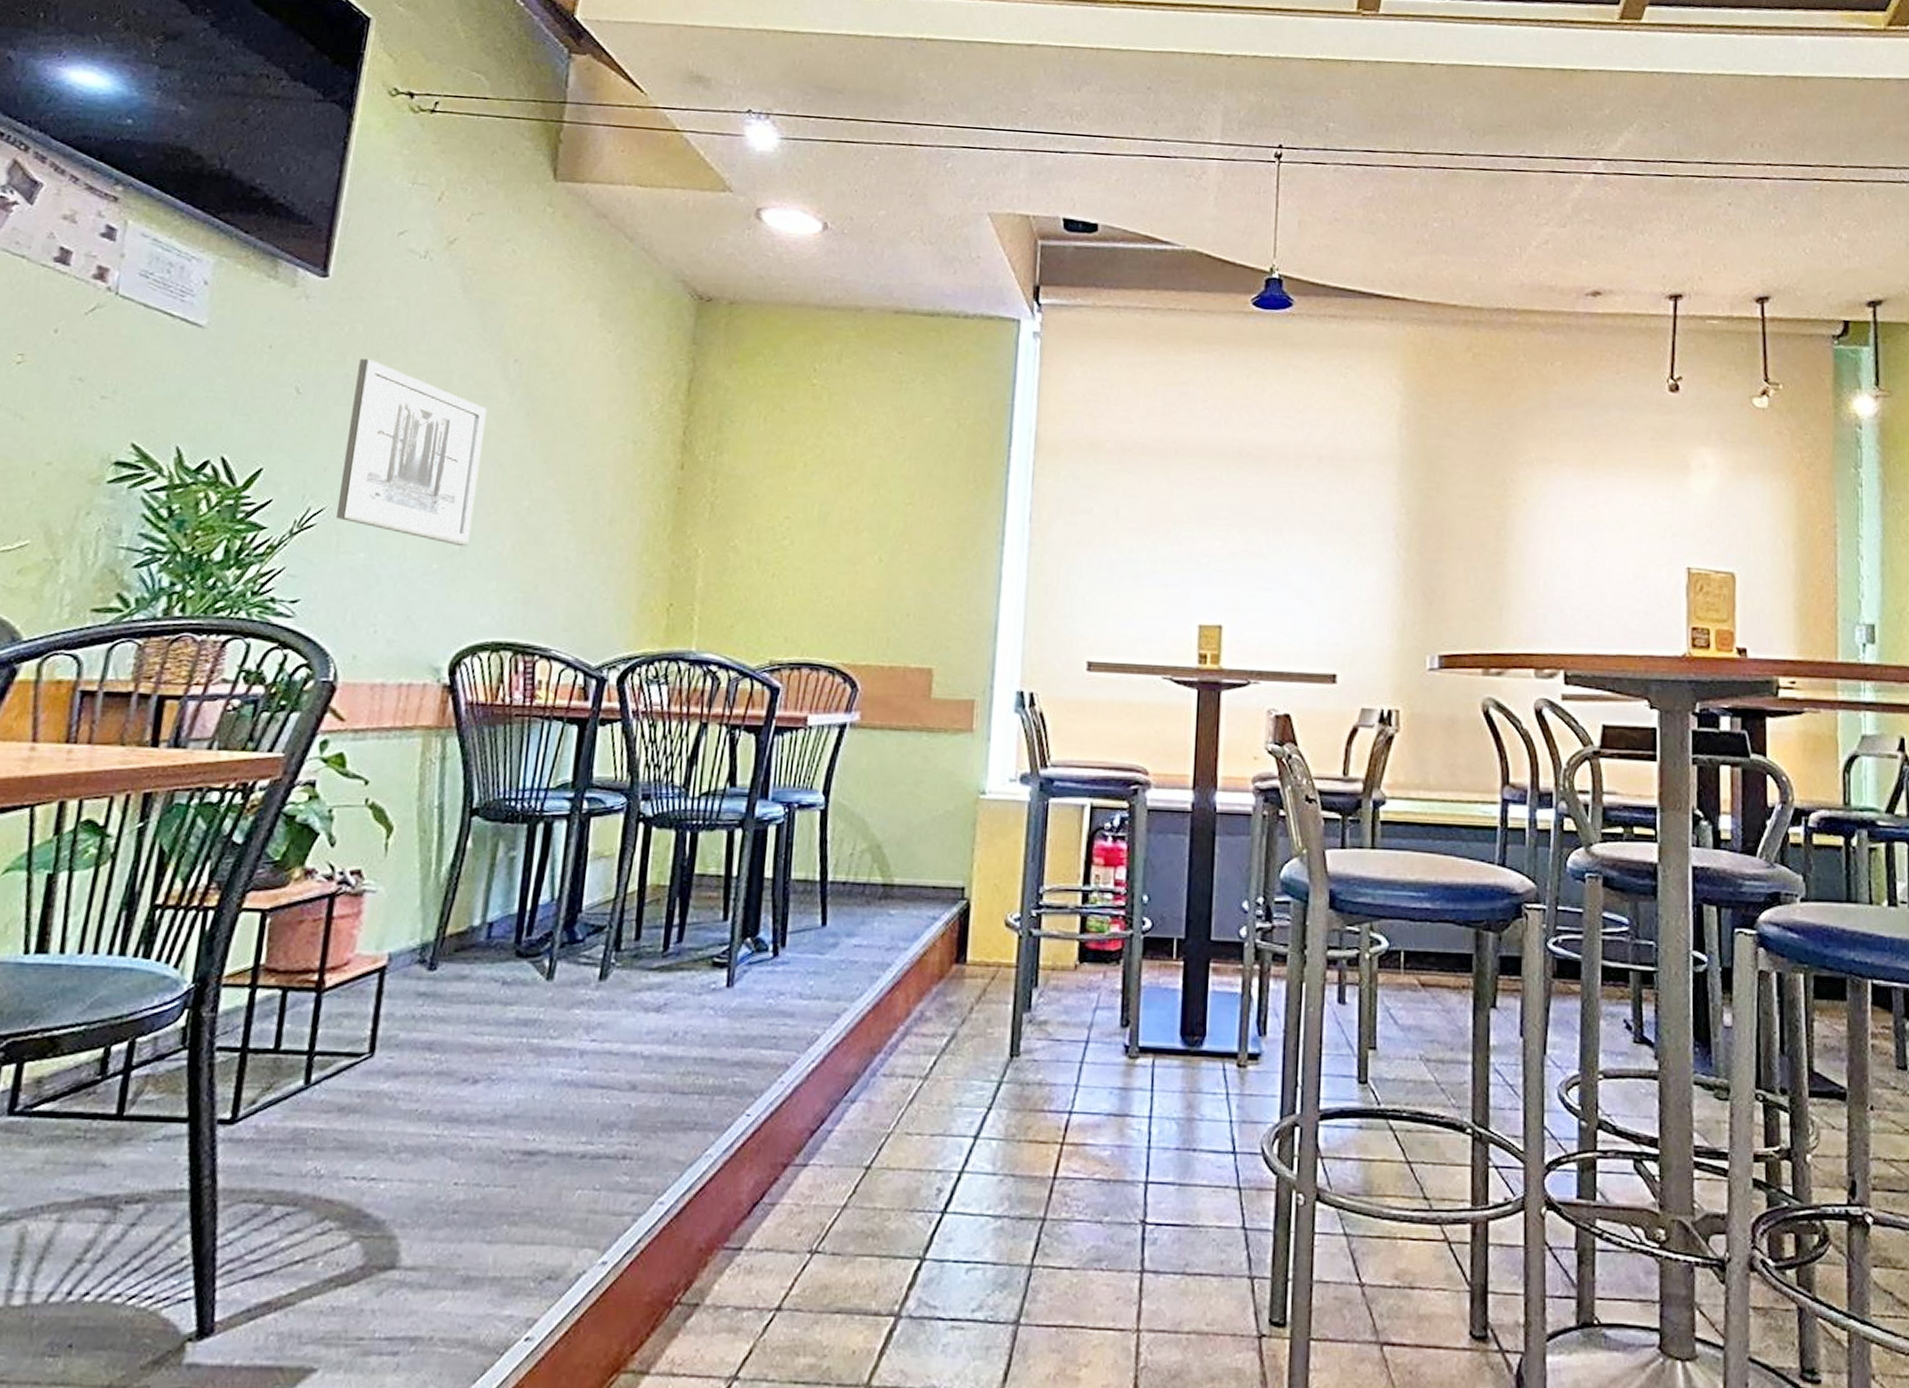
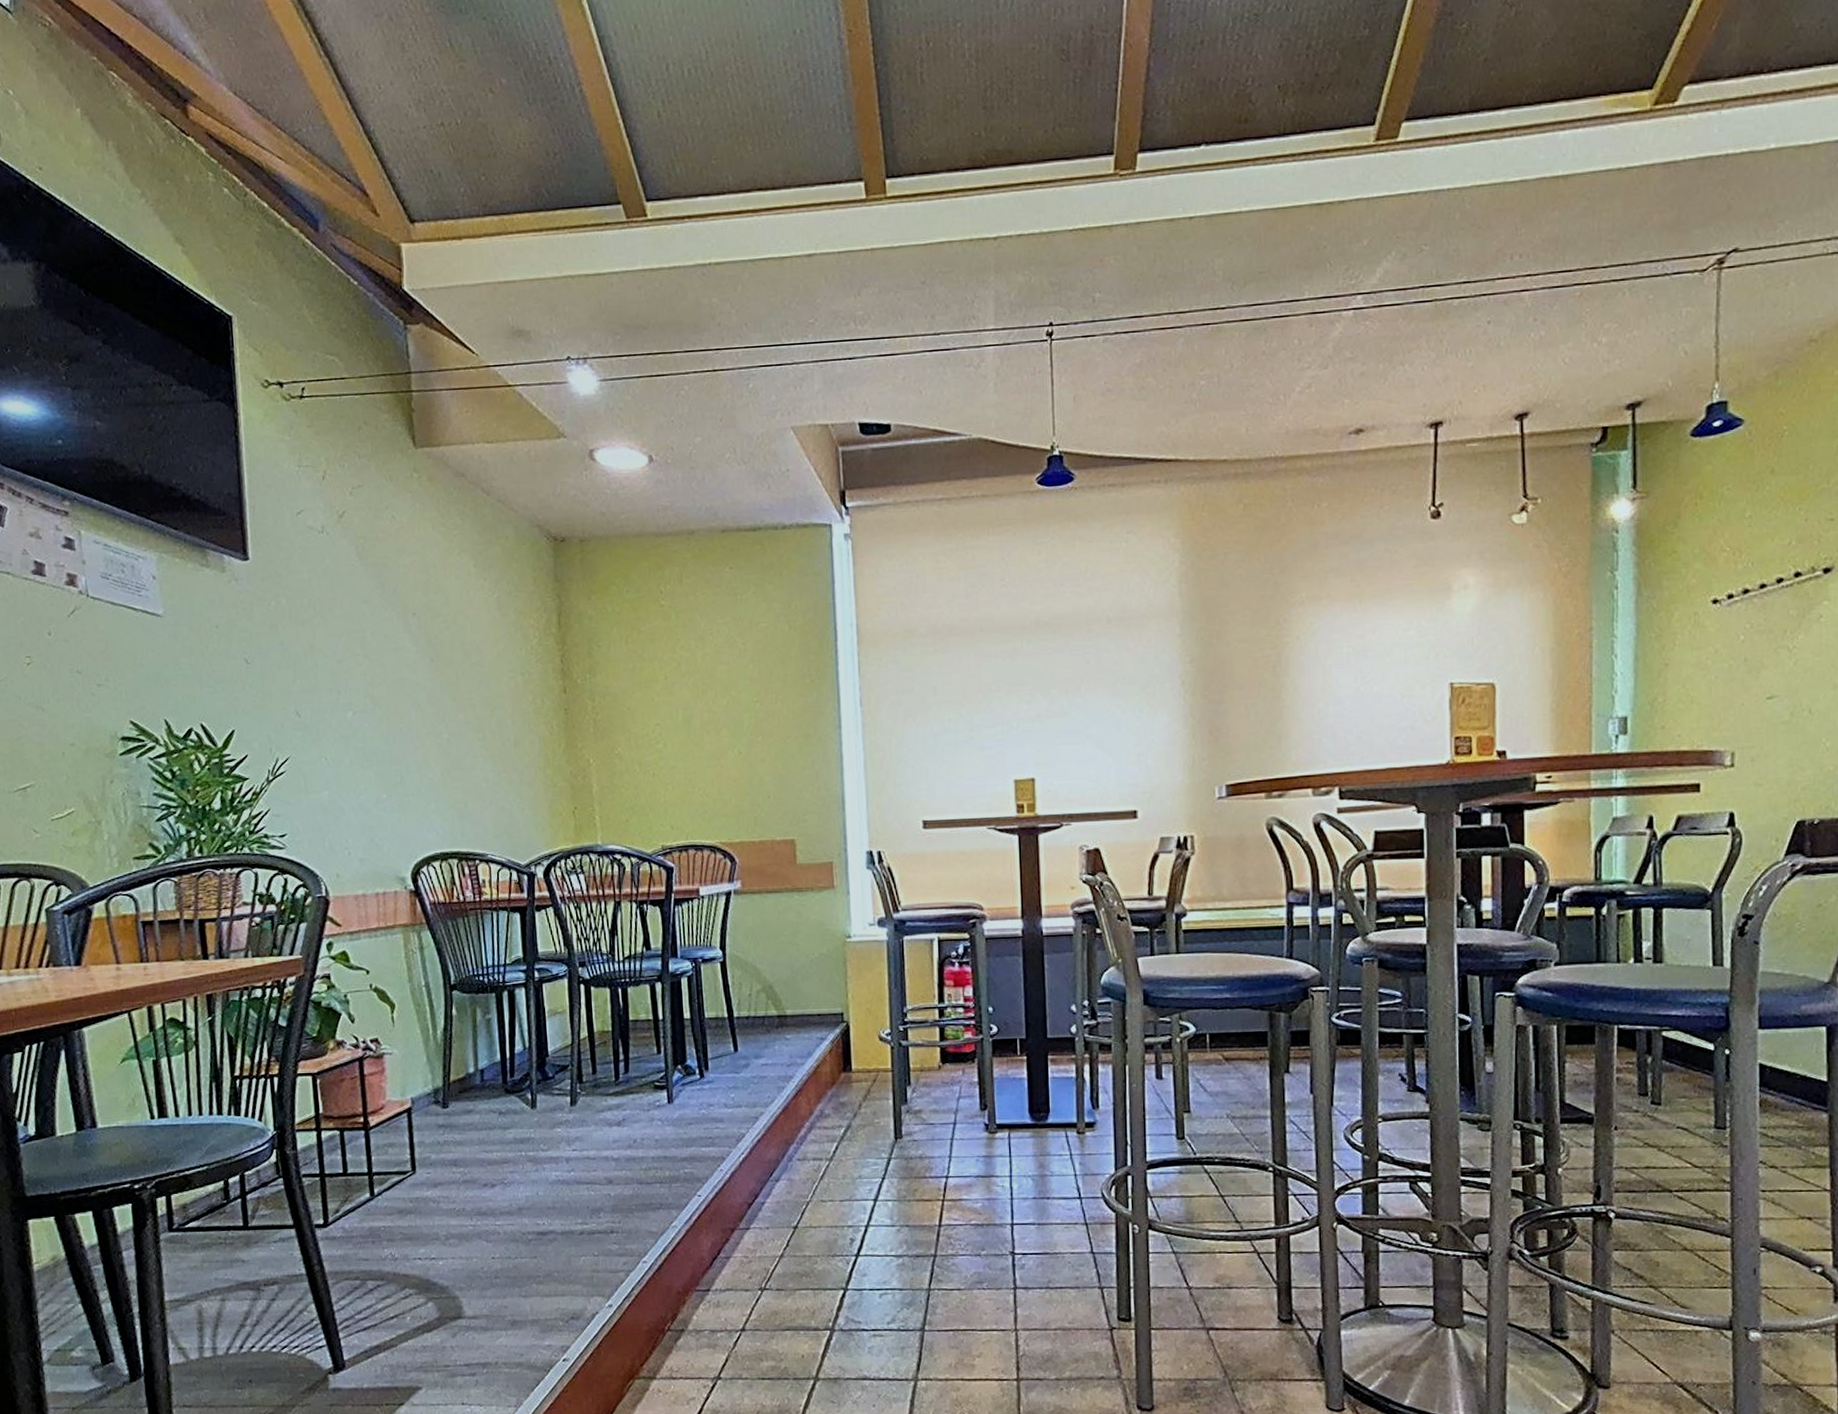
wall art: present [335,358,488,547] -> none [289,627,407,778]

